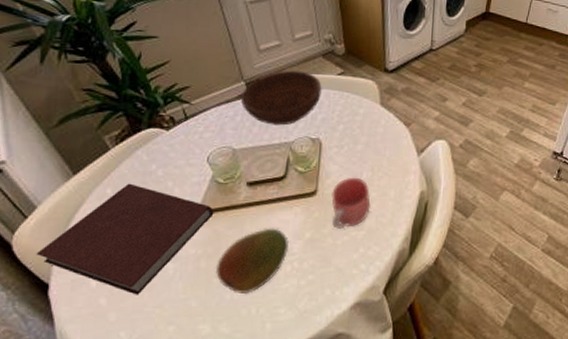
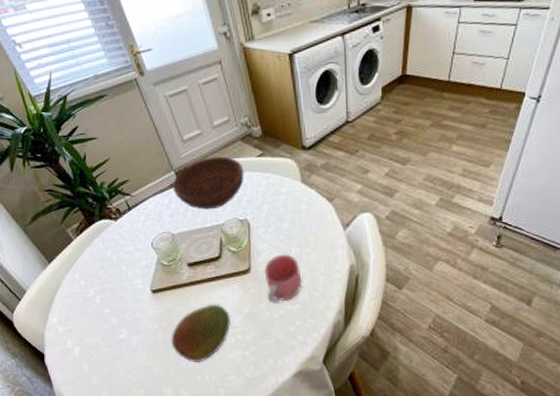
notebook: present [36,183,214,295] -> none [31,268,163,363]

